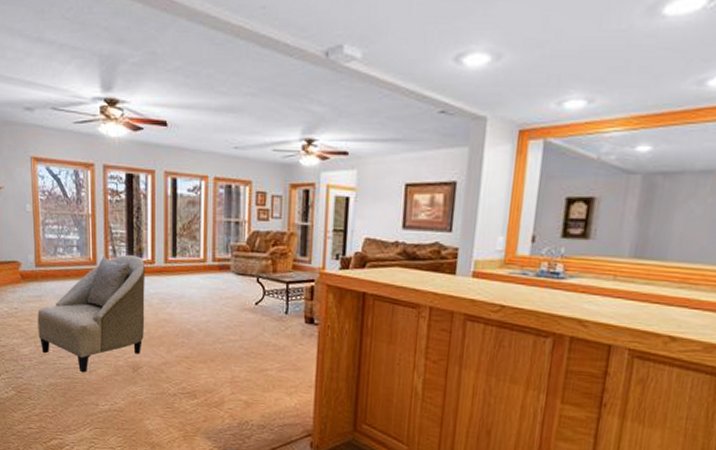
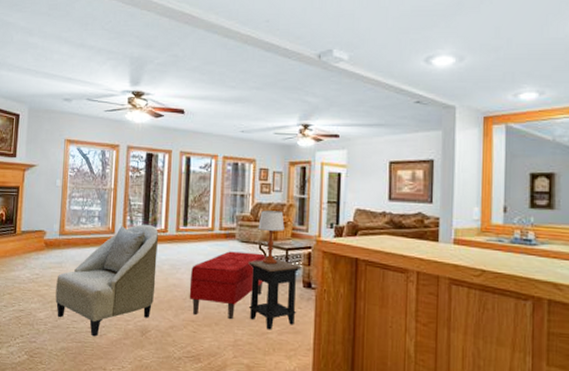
bench: none [182,284,264,356] -> present [189,251,266,320]
side table: none [245,292,304,367] -> present [248,258,302,330]
table lamp: none [255,239,285,299] -> present [258,210,285,265]

